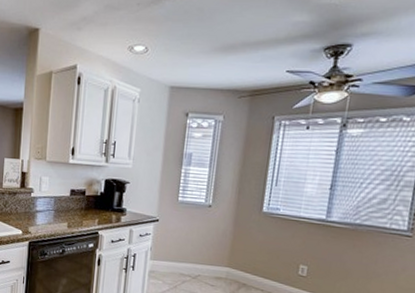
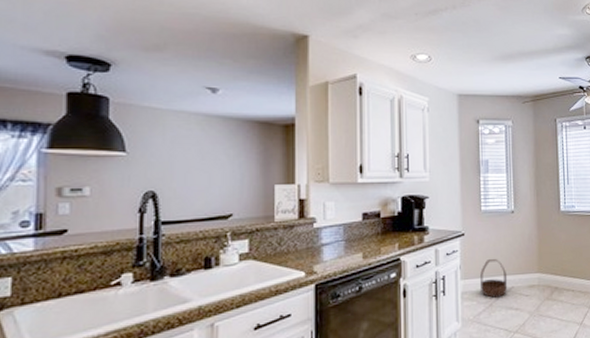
basket: none [167,246,196,282] -> present [480,259,508,298]

